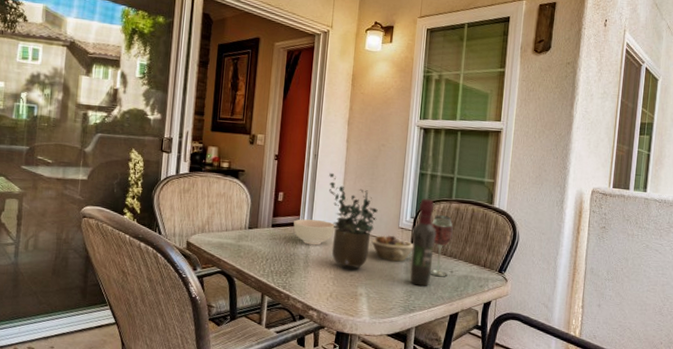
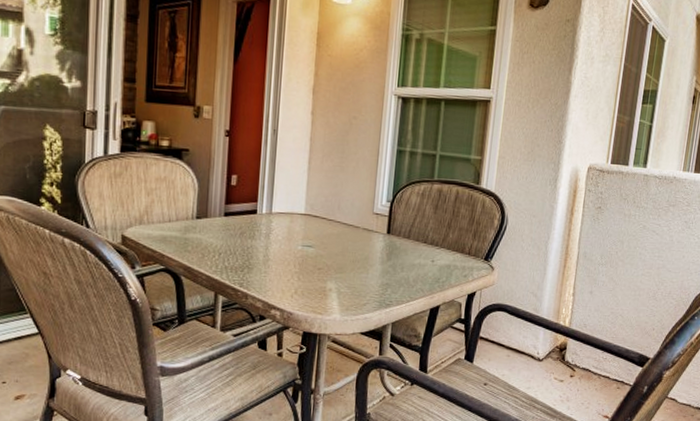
bowl: present [293,219,335,246] -> none [250,205,299,236]
potted plant: present [329,173,378,270] -> none [291,151,349,262]
succulent planter: present [371,235,414,262] -> none [342,222,390,252]
wine bottle: present [409,198,437,286] -> none [385,179,416,278]
wineglass: present [430,215,454,277] -> none [409,198,435,268]

